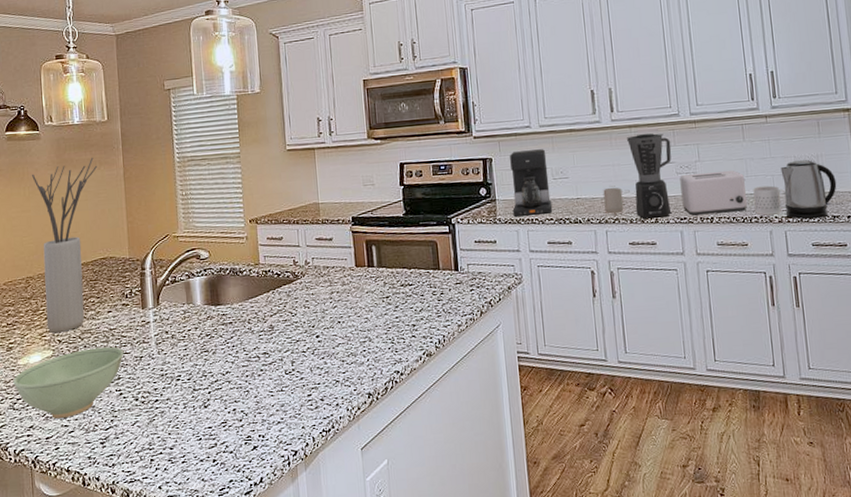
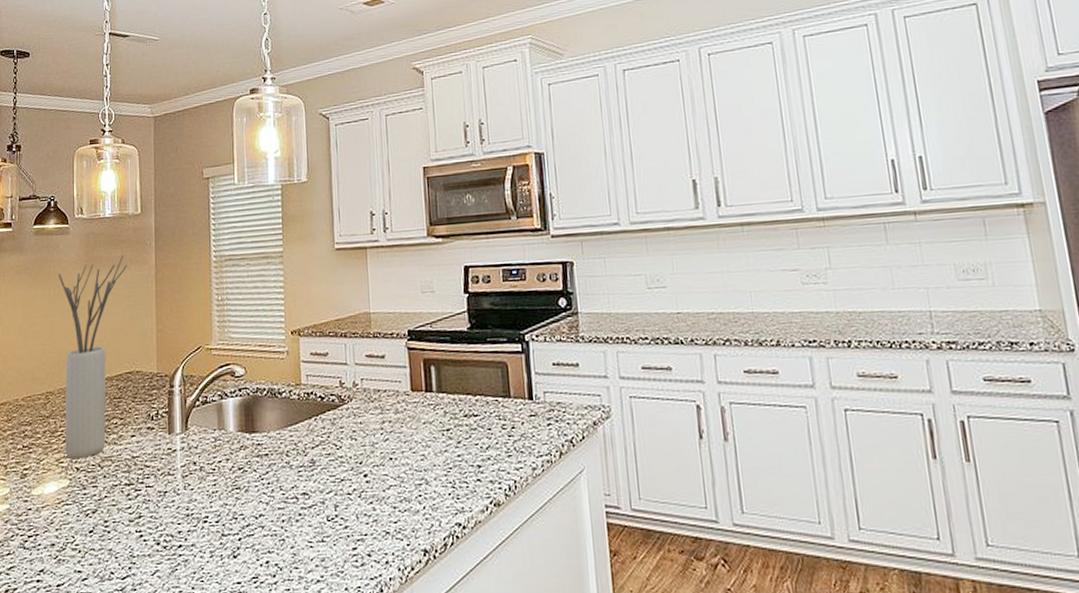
bowl: present [13,346,124,419] -> none [25,478,147,563]
coffee maker: present [510,149,553,218] -> none [594,251,648,335]
canister: present [601,186,630,216] -> none [708,298,744,336]
blender: present [627,133,672,220] -> none [738,232,797,342]
toaster: present [680,170,747,216] -> none [806,280,895,338]
mug: present [753,185,786,216] -> none [901,301,946,340]
kettle: present [780,159,837,220] -> none [936,268,1013,347]

